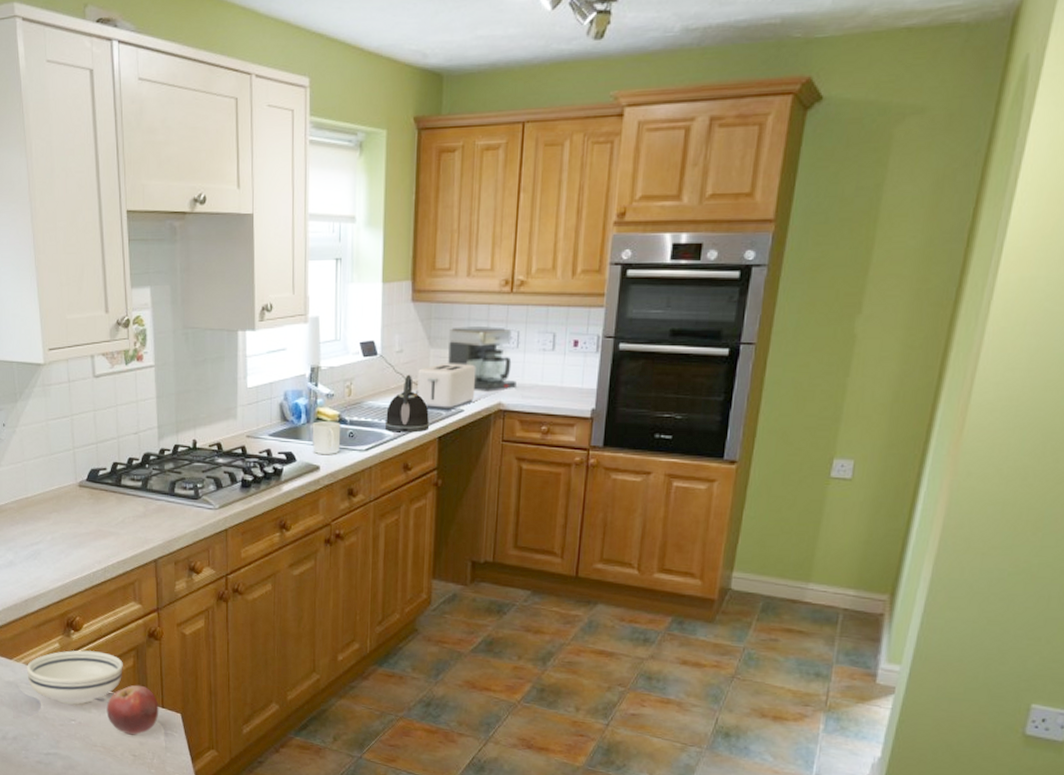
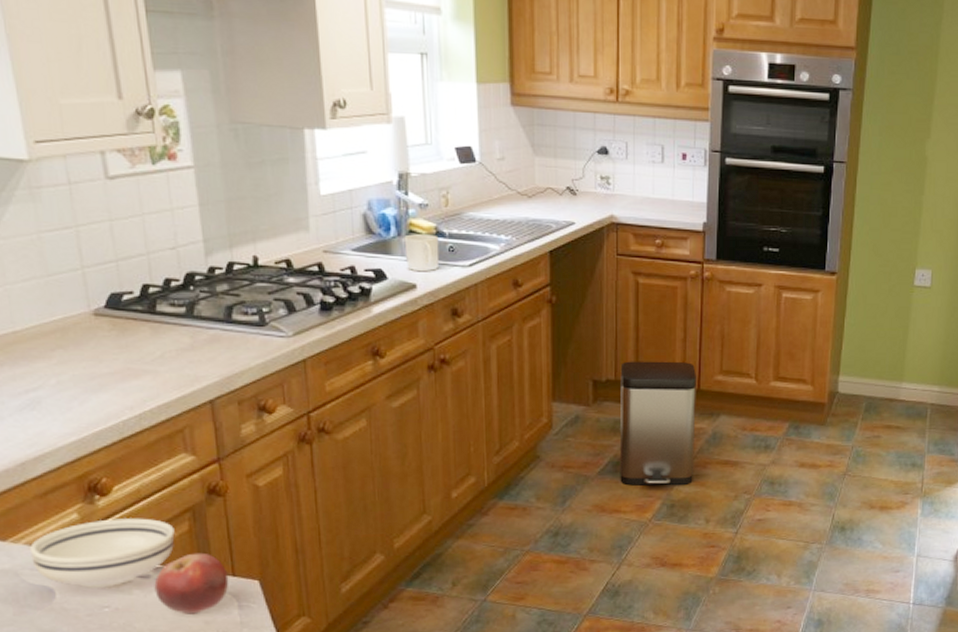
kettle: present [384,374,430,433] -> none [489,183,540,247]
toaster: present [416,363,477,411] -> none [522,172,586,224]
coffee maker: present [448,326,517,392] -> none [554,135,628,204]
pedal bin: none [492,544,576,671] -> present [619,361,698,486]

